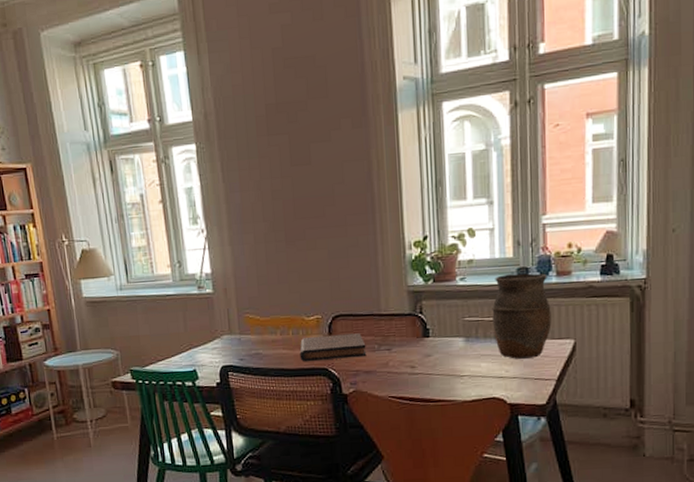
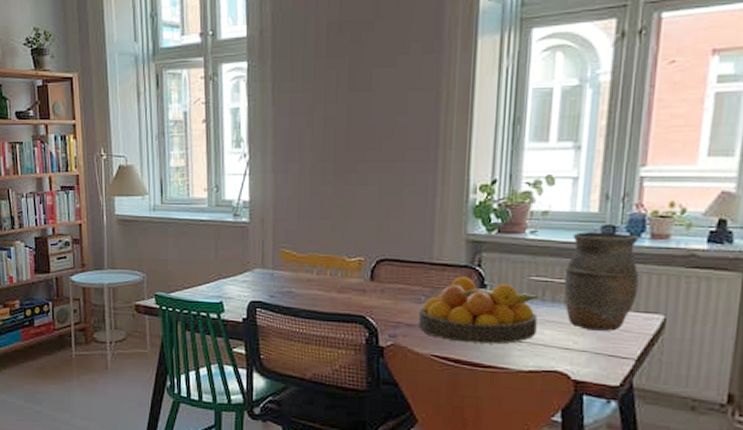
book: present [299,333,367,362] -> none [335,280,412,308]
fruit bowl: none [375,323,475,382] -> present [419,276,539,345]

